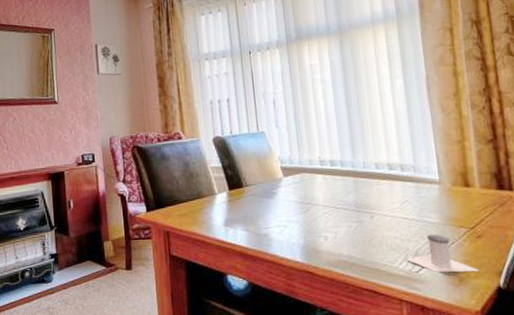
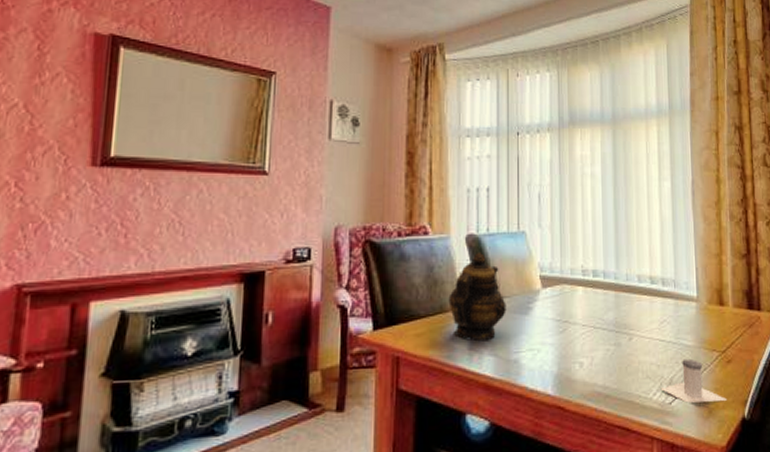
teapot: none [203,151,254,220] -> present [448,253,506,342]

